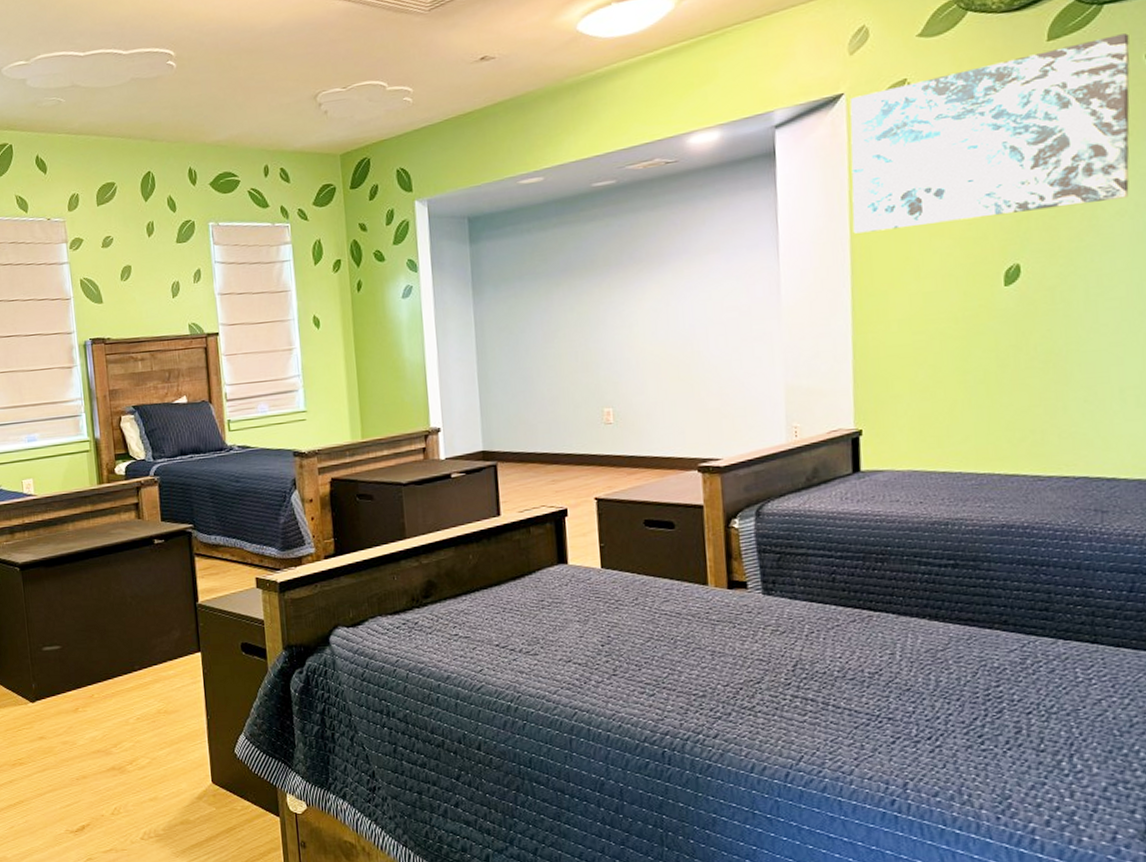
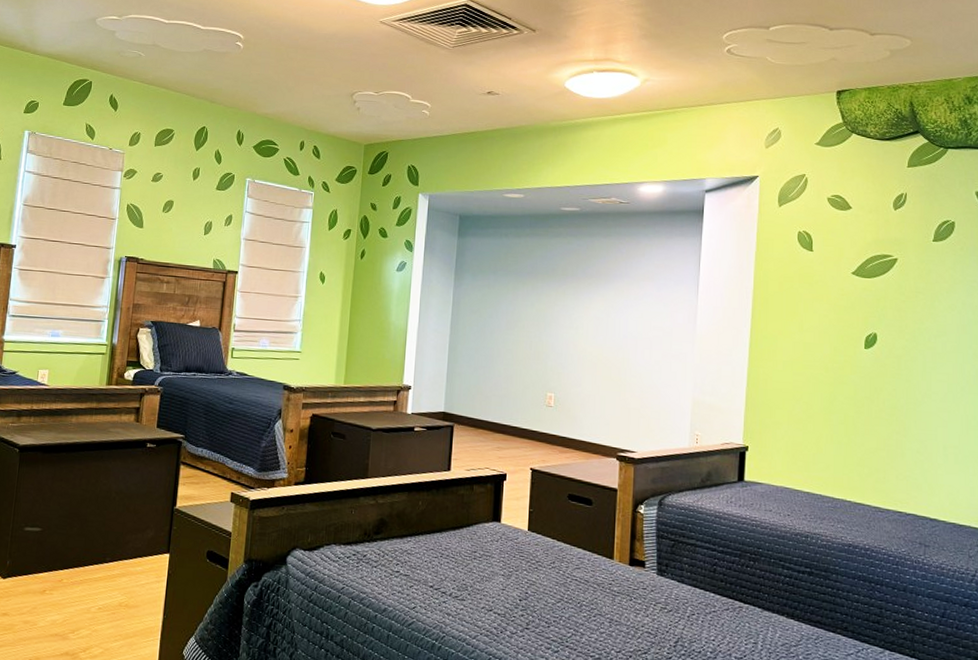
wall art: present [849,33,1130,234] -> none [756,173,965,297]

